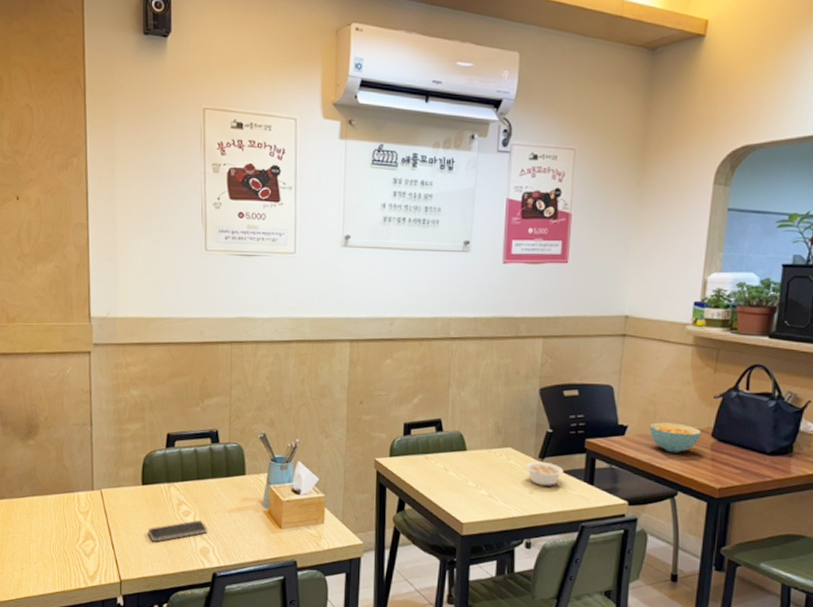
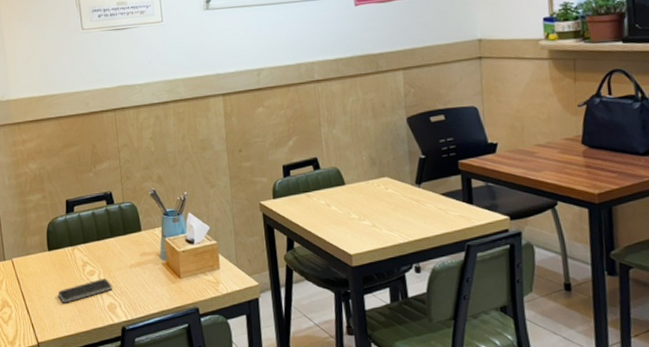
legume: present [526,461,563,486] -> none [404,187,441,210]
cereal bowl: present [649,422,702,453] -> none [518,135,572,165]

